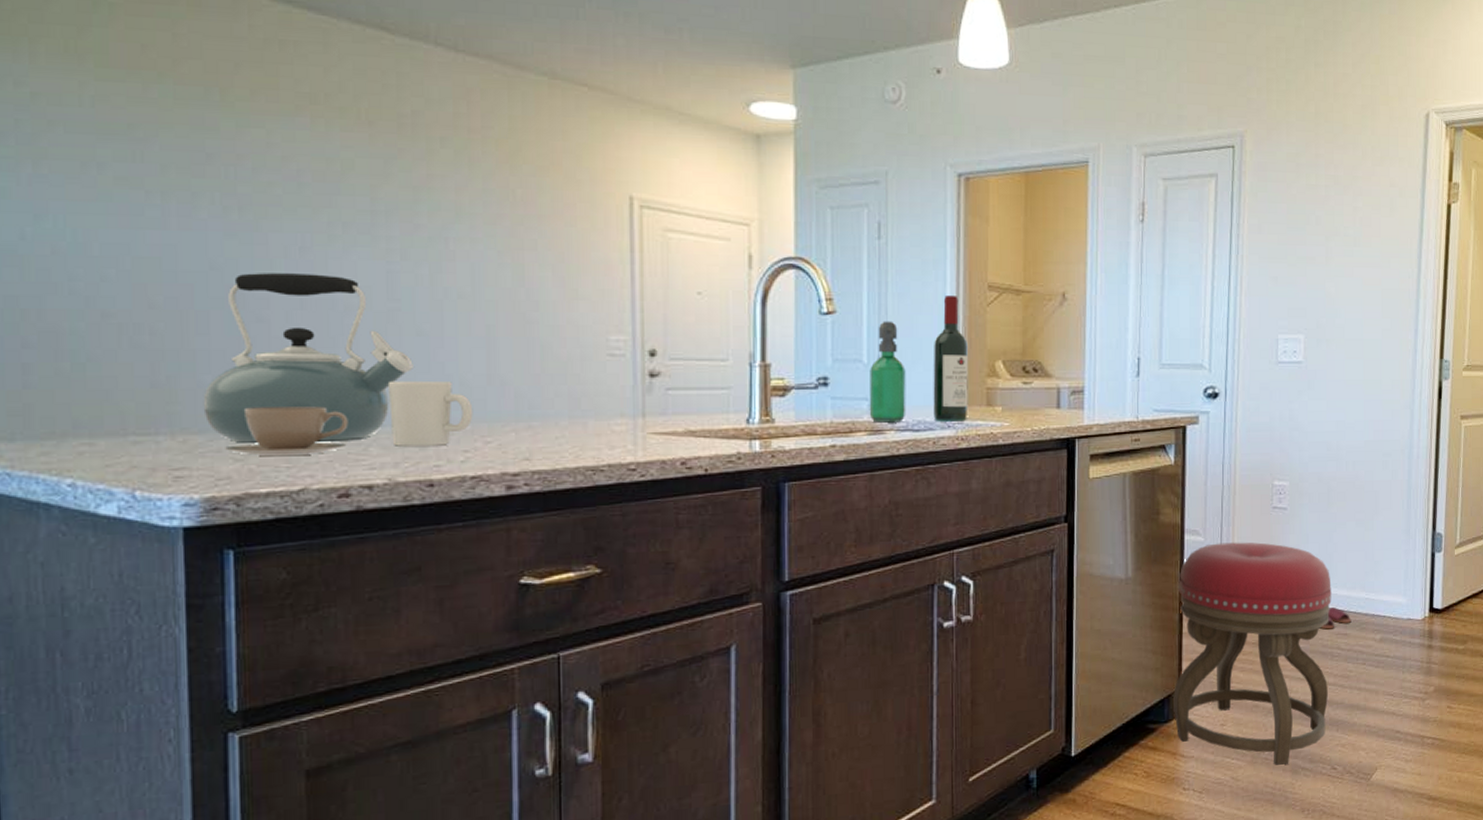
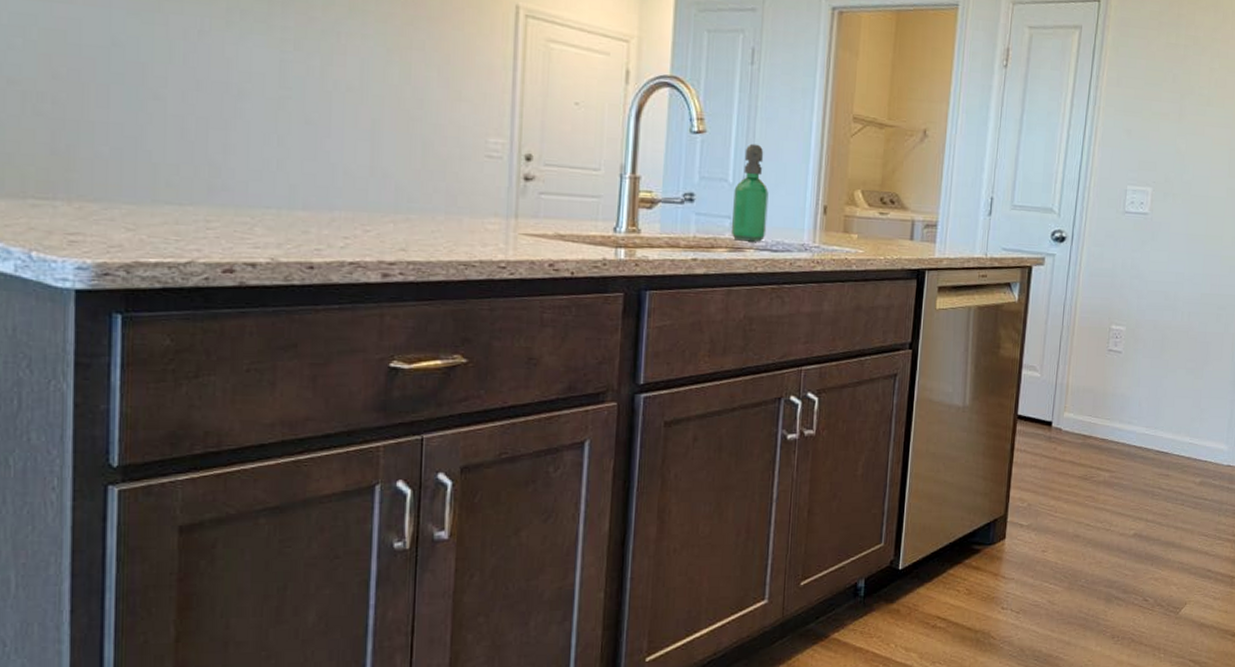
kettle: present [203,273,415,443] -> none [99,51,302,220]
teacup: present [225,406,349,457] -> none [118,180,236,230]
mug: present [387,380,474,448] -> none [274,165,355,232]
wine bottle: present [933,296,968,422] -> none [792,124,830,246]
stool: present [1173,542,1332,765] -> none [998,380,1158,593]
slippers: present [1320,606,1352,630] -> none [1144,448,1174,469]

